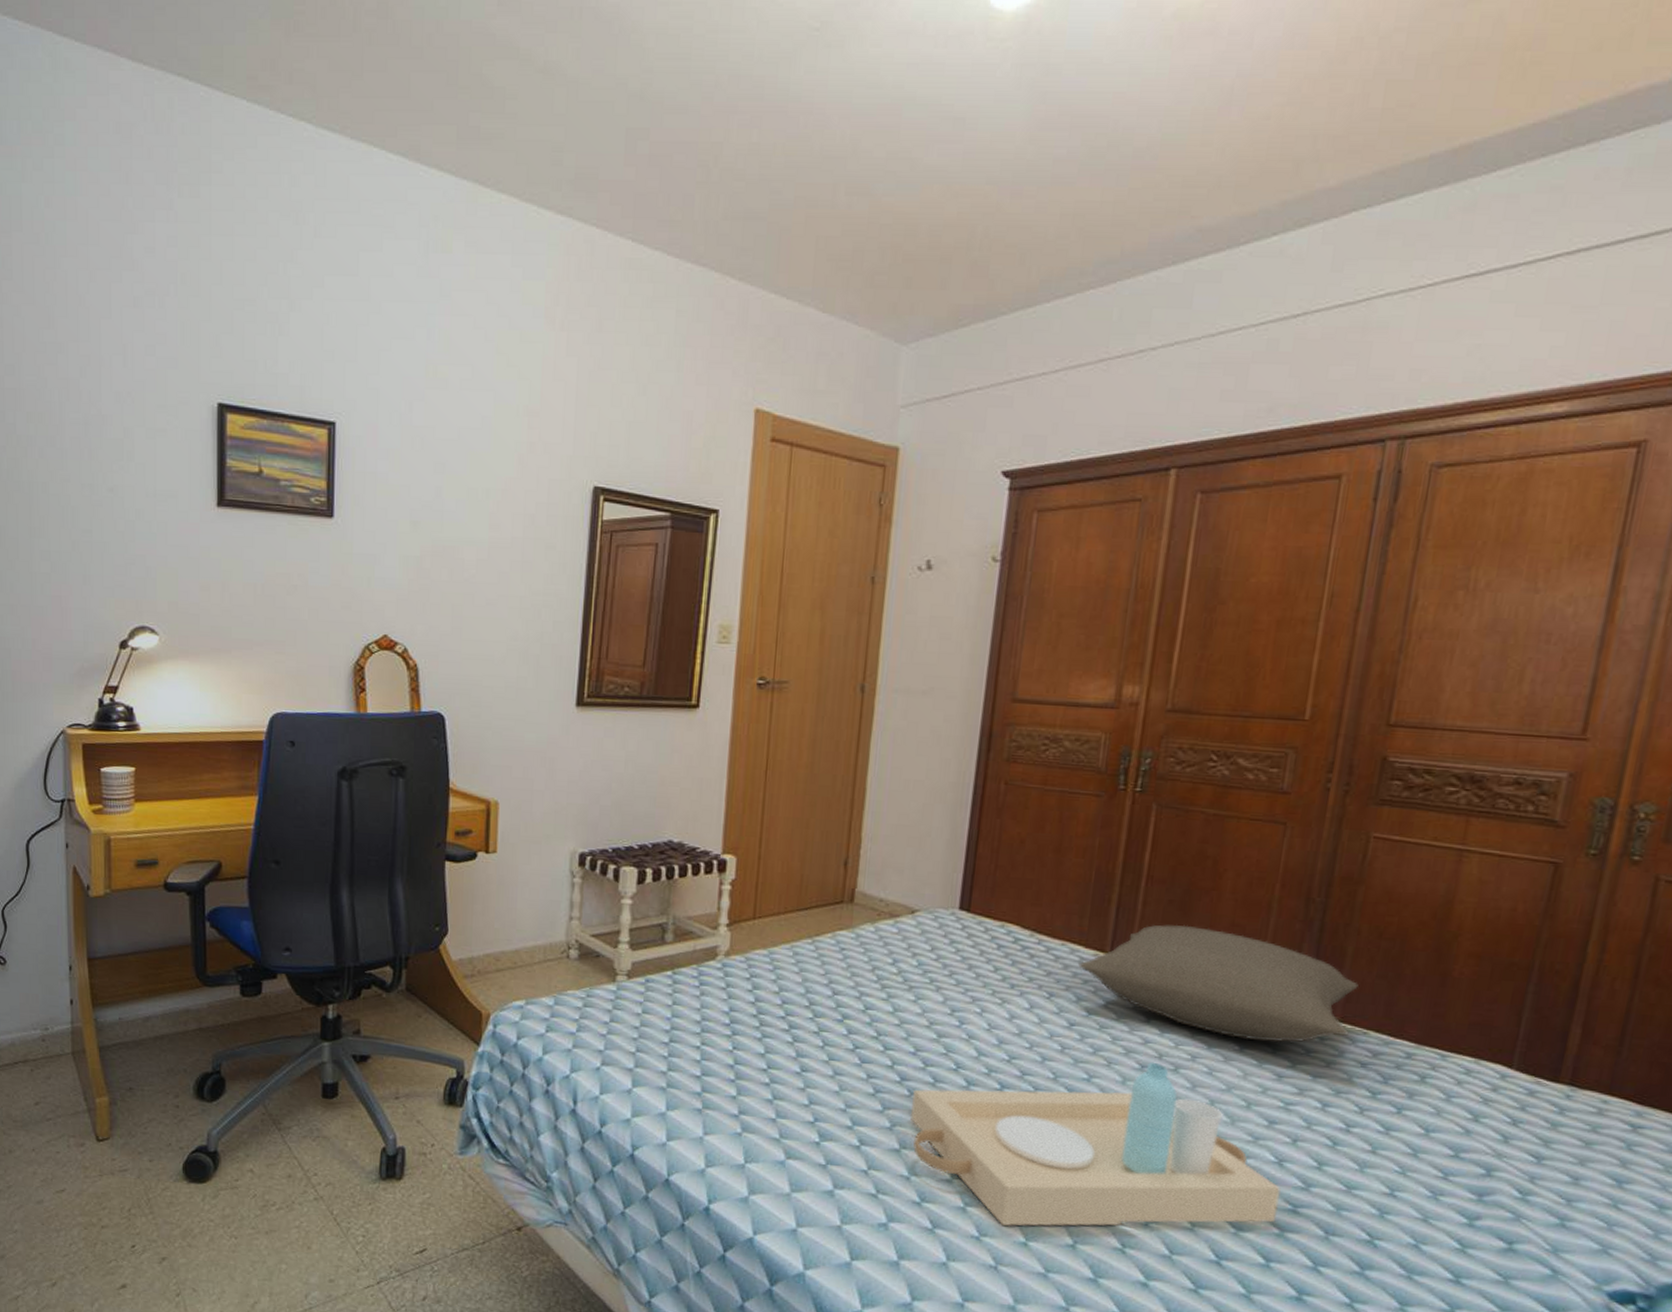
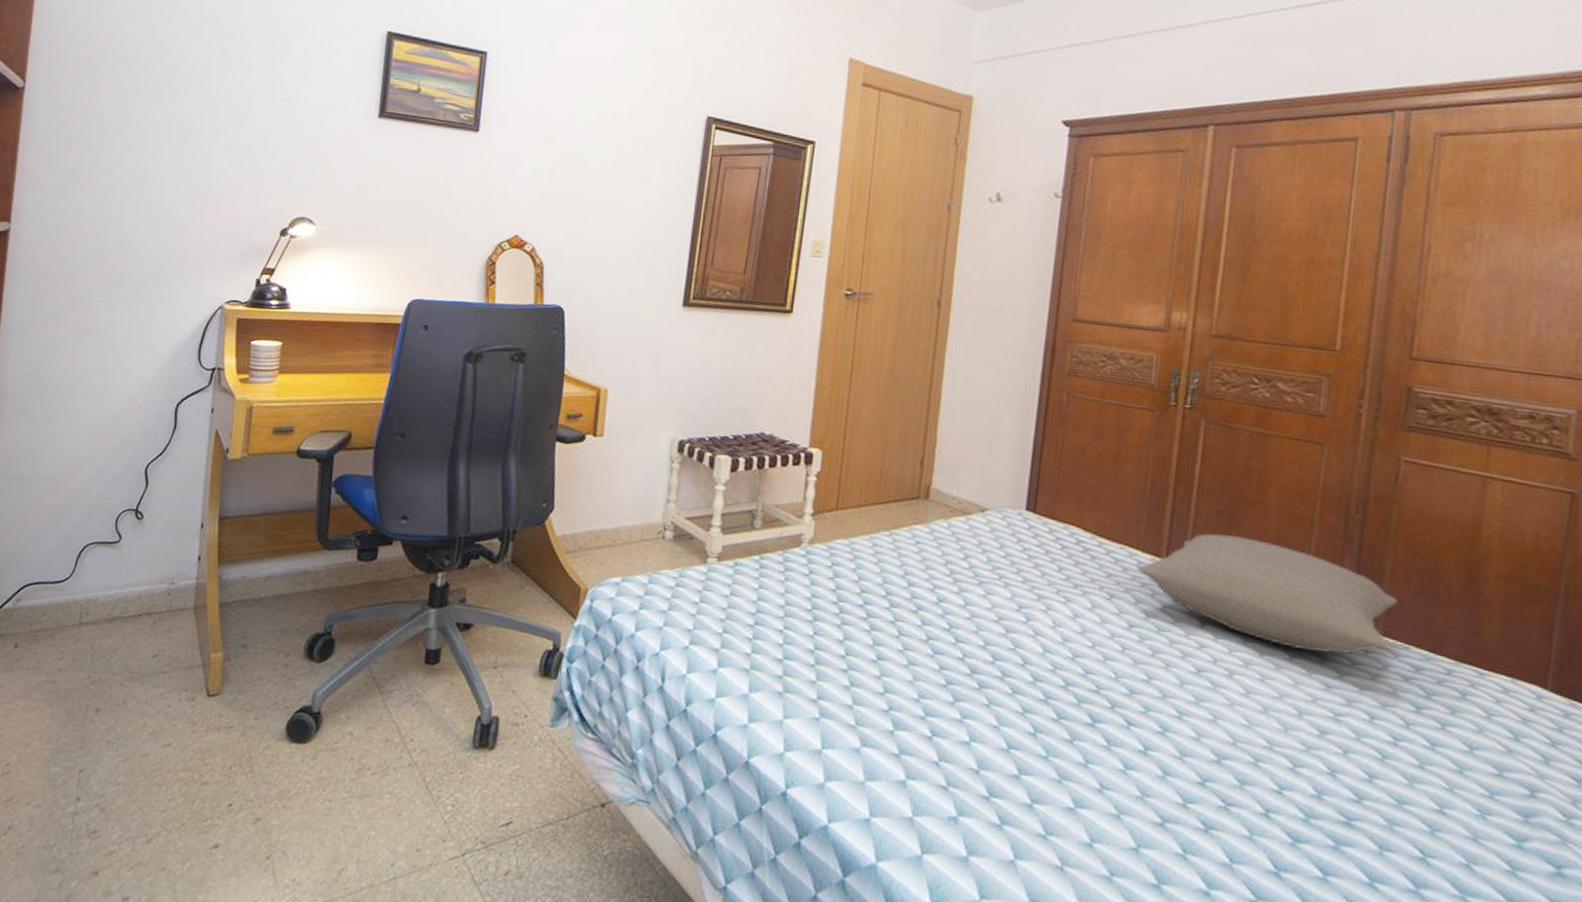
serving tray: present [910,1062,1281,1227] -> none [979,666,1335,835]

